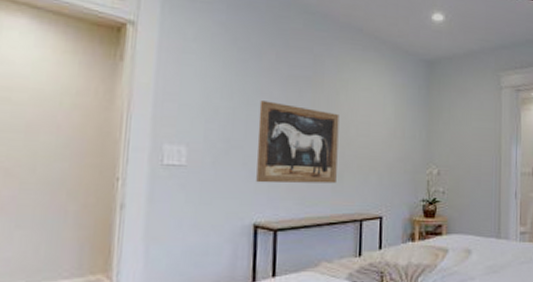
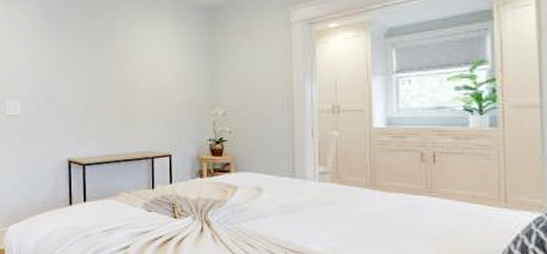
wall art: present [256,101,340,184] -> none [67,61,130,127]

